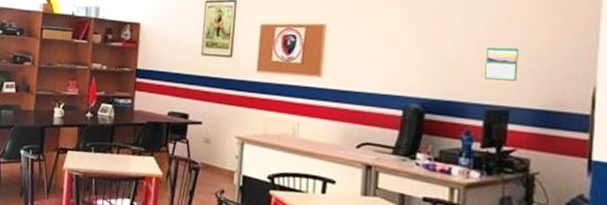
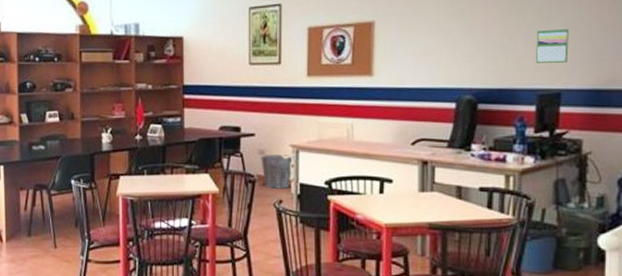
waste bin: none [206,144,239,180] -> present [261,155,294,189]

